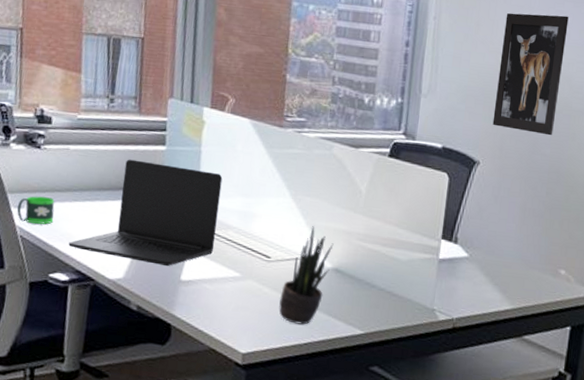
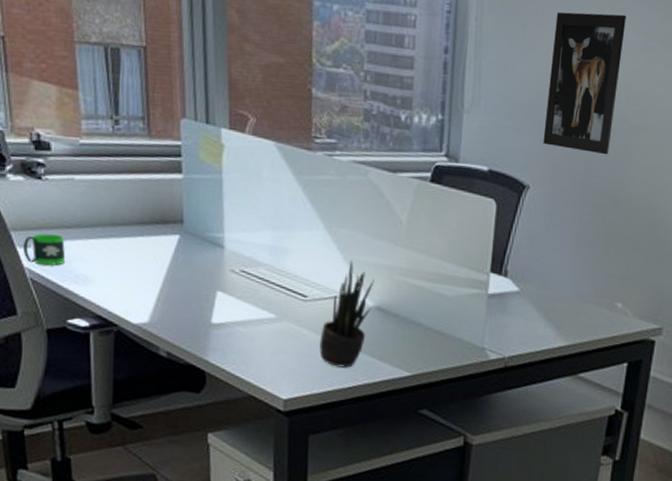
laptop: present [68,159,223,266] -> none [85,190,249,308]

